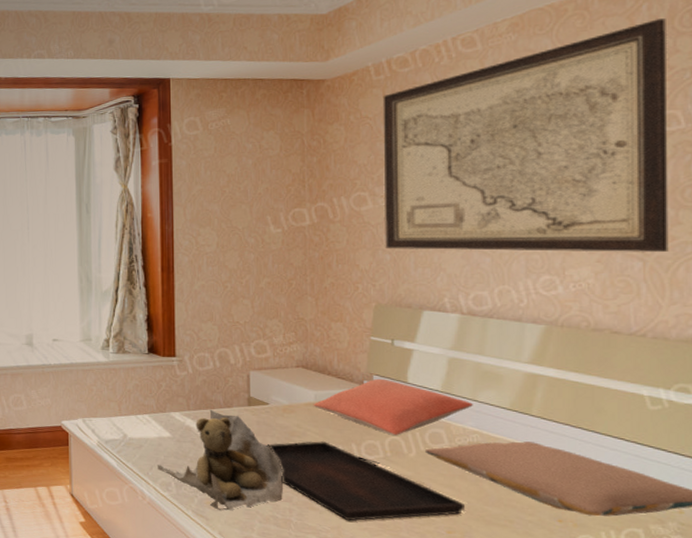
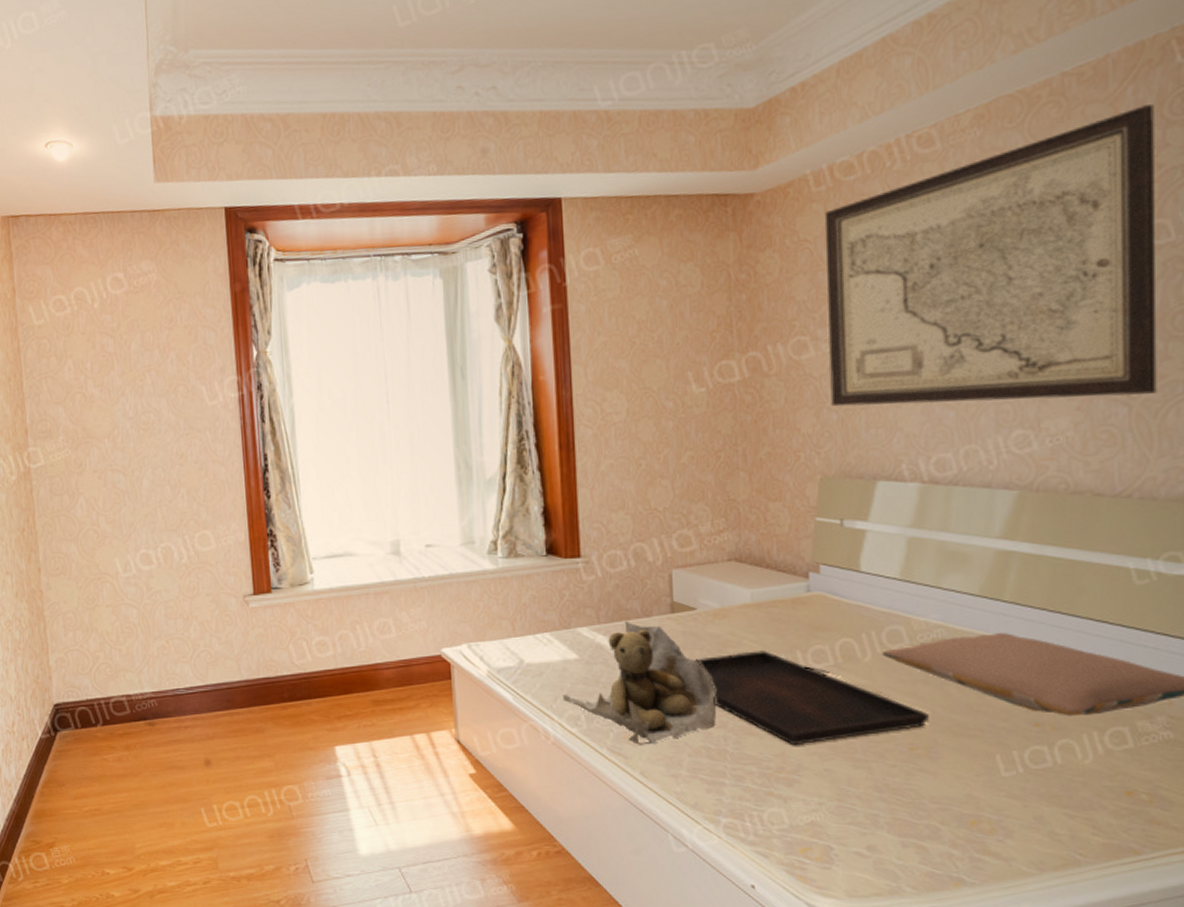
pillow: present [313,378,473,435] -> none [749,568,937,637]

